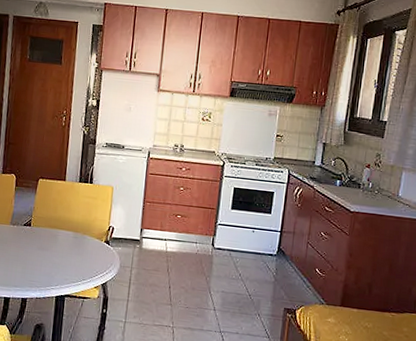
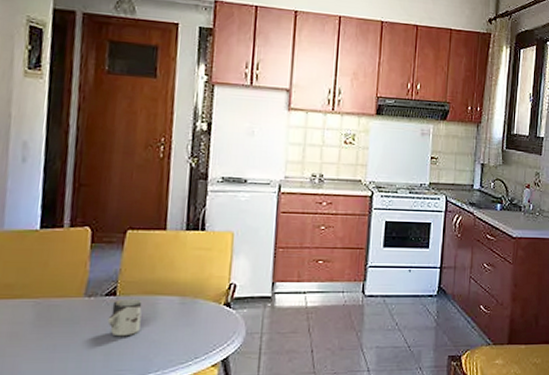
cup: none [25,228,48,257] -> present [107,298,143,337]

